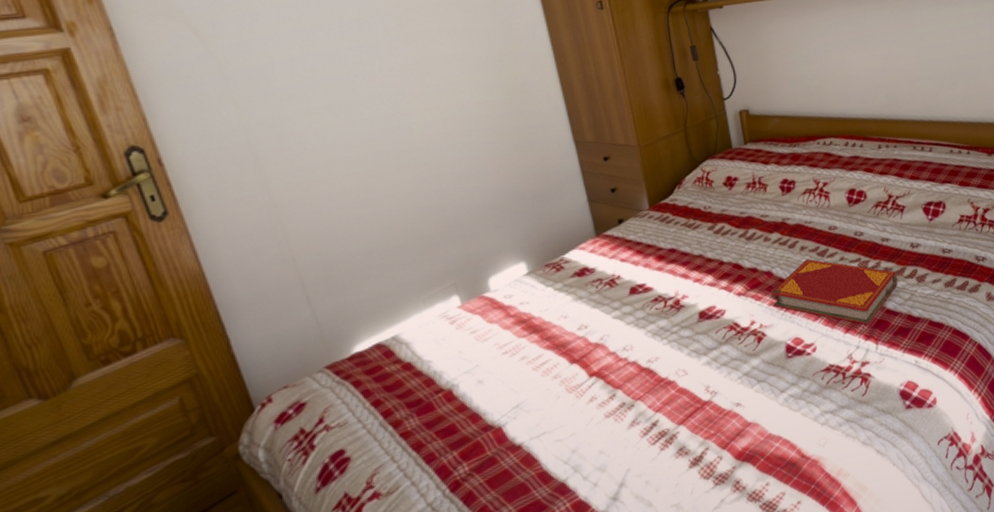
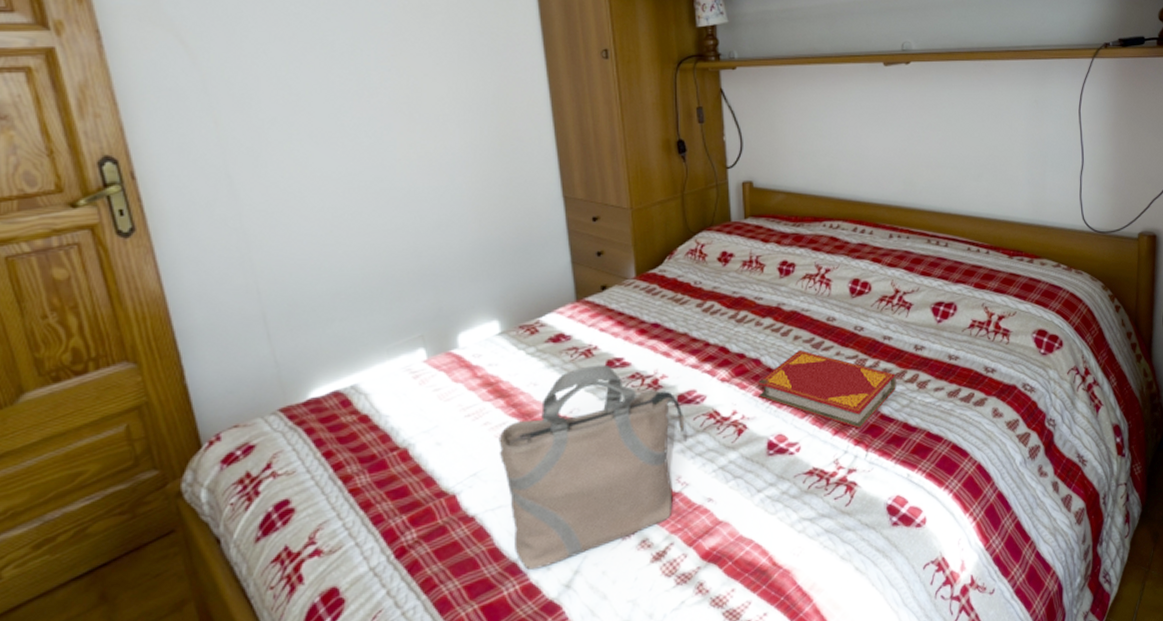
tote bag: none [536,291,708,489] -> present [498,364,685,570]

